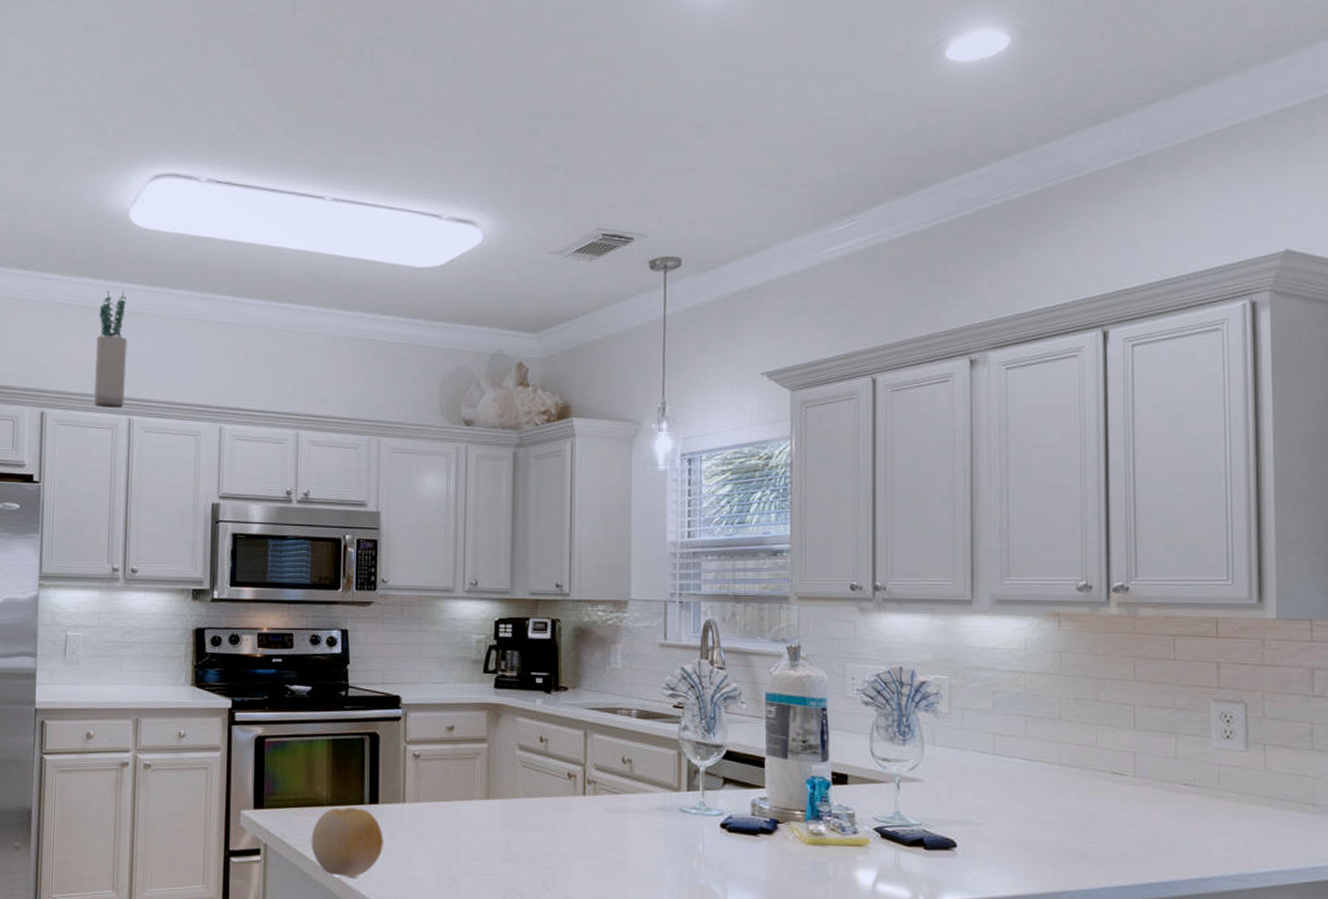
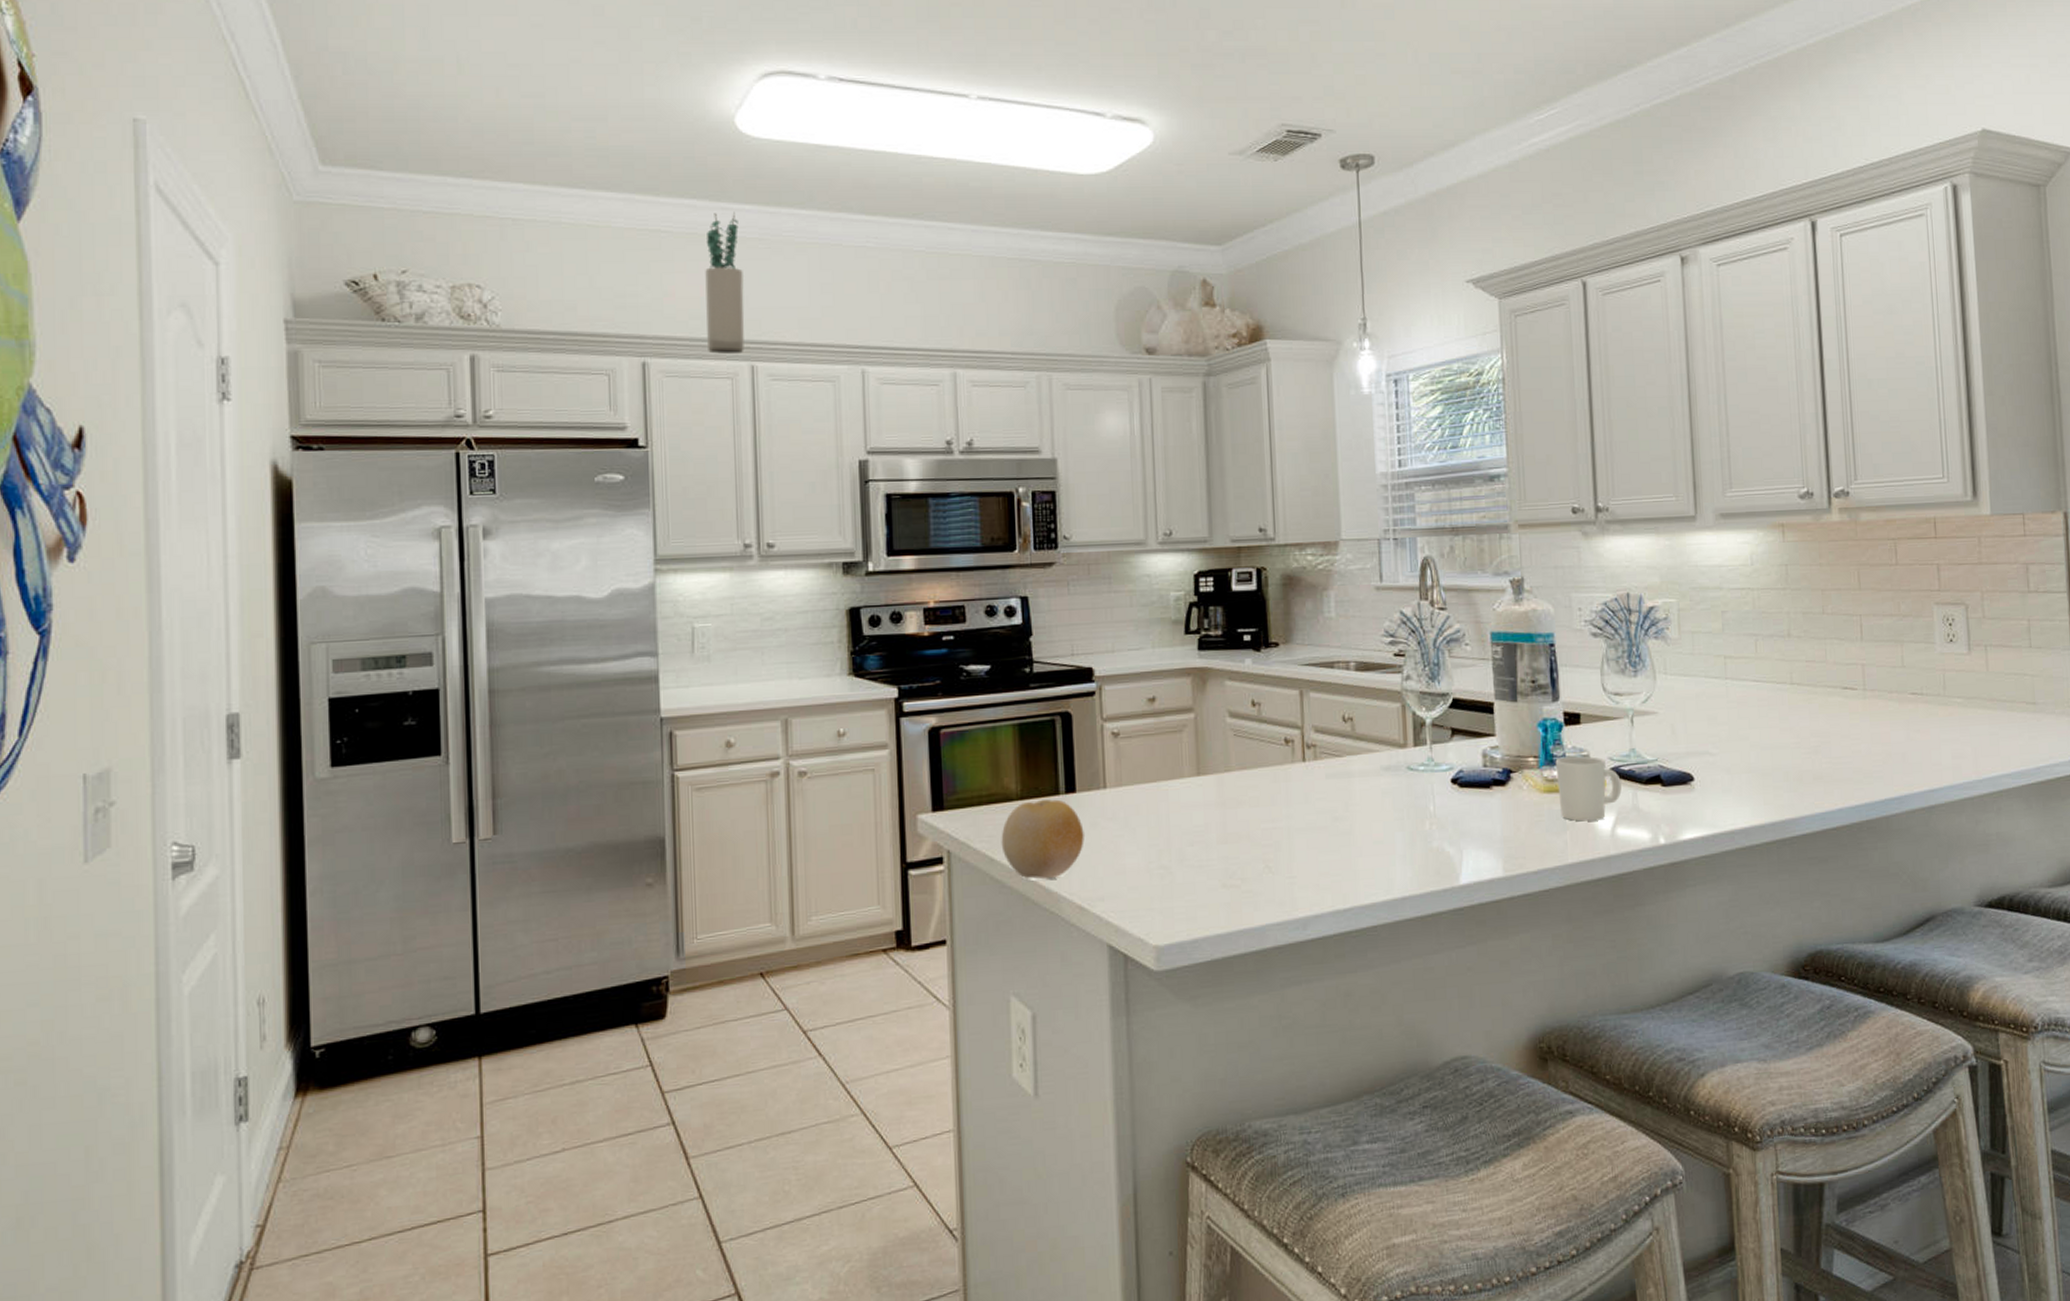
mug: none [821,813,884,875] -> present [1555,756,1622,822]

